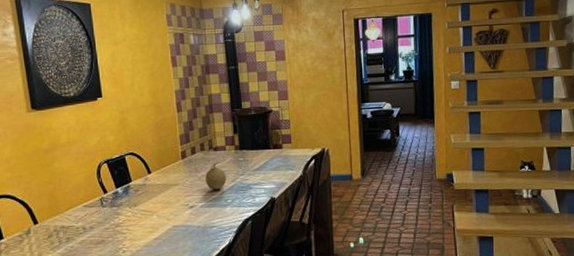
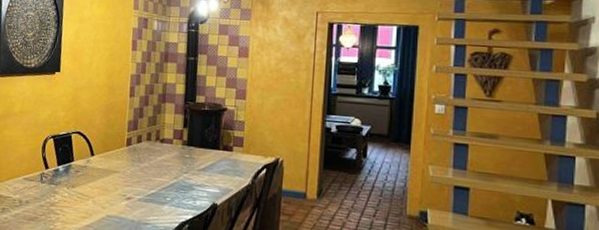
fruit: present [205,159,227,190] -> none [147,153,172,185]

